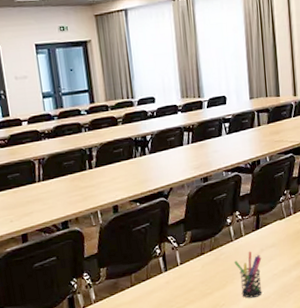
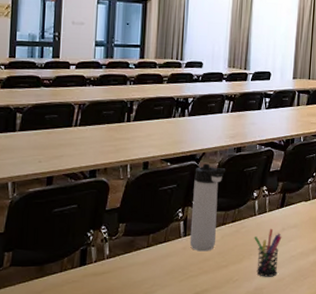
thermos bottle: none [165,197,197,283] -> present [189,163,226,252]

